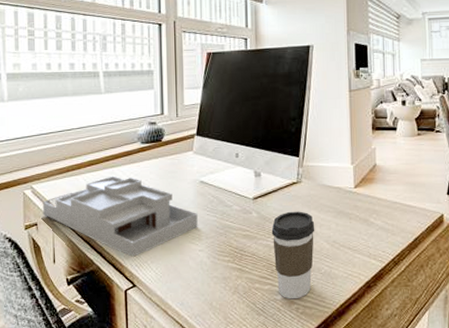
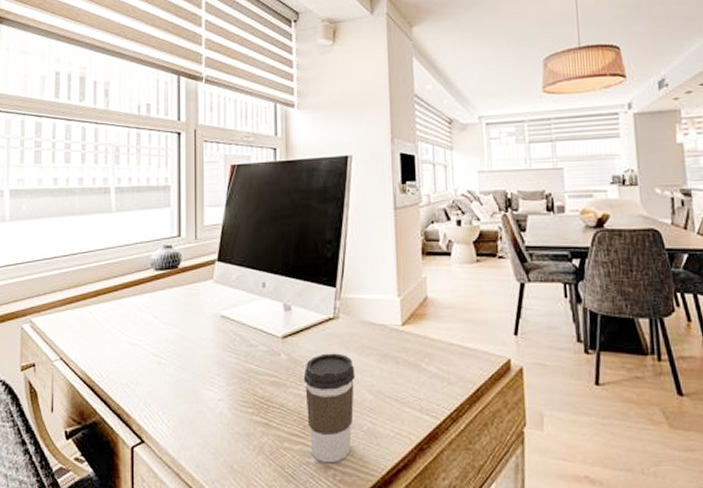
desk organizer: present [42,176,198,257] -> none [41,308,217,406]

